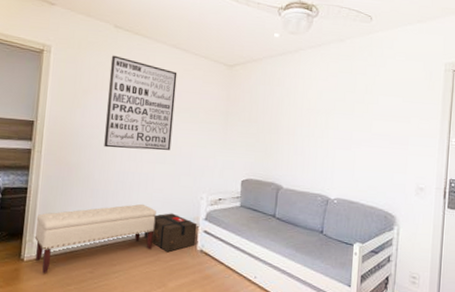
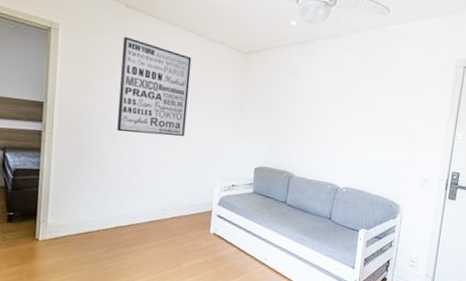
bench: present [34,204,156,274] -> none [48,188,171,253]
cardboard box: present [144,213,197,253] -> none [158,197,211,235]

